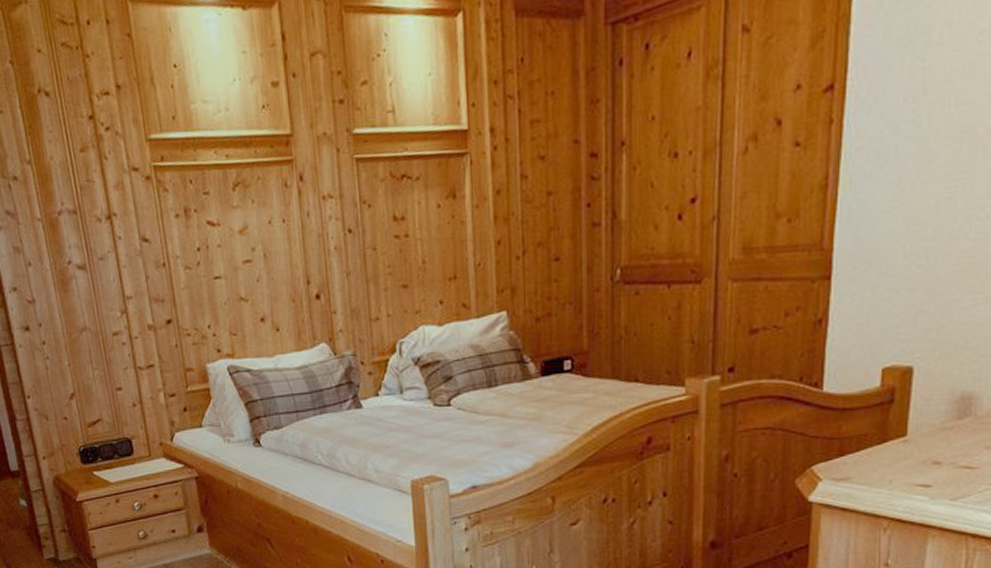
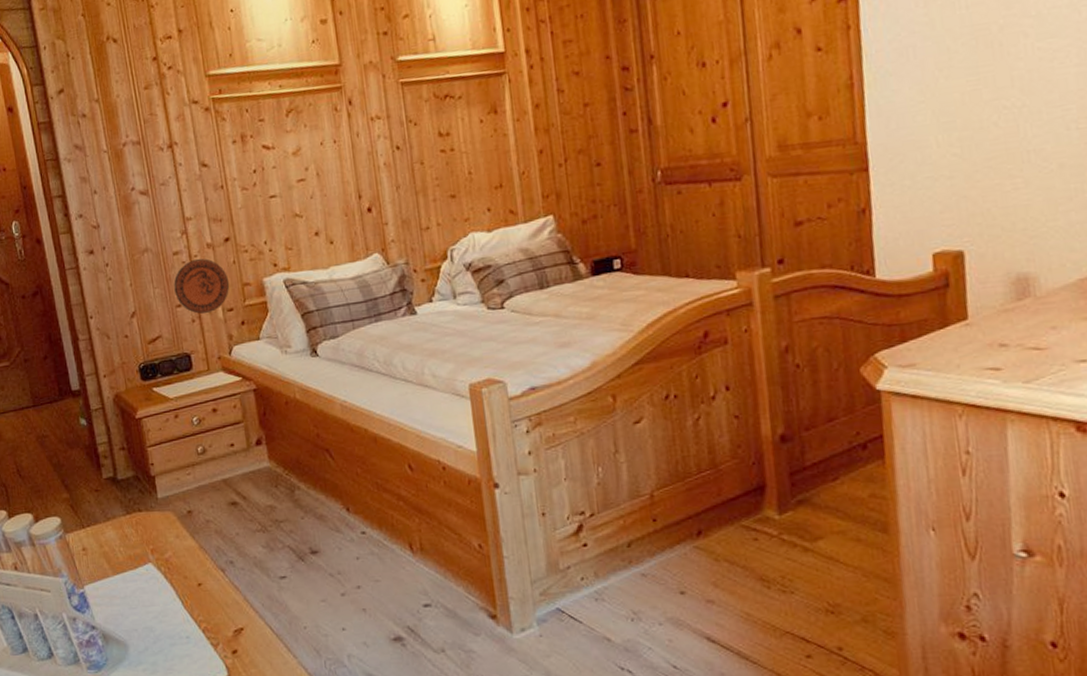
decorative plate: none [114,340,172,399] -> present [174,258,230,315]

